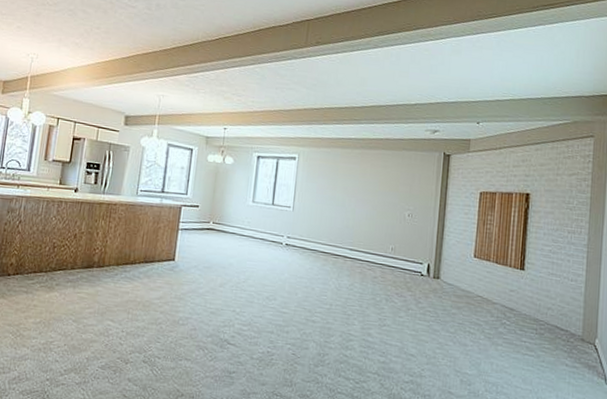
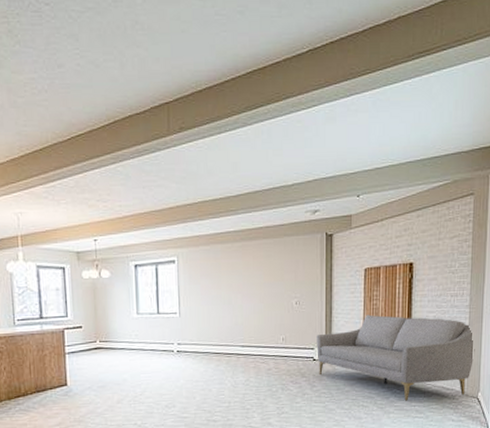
sofa: none [425,238,593,340] -> present [317,314,475,401]

